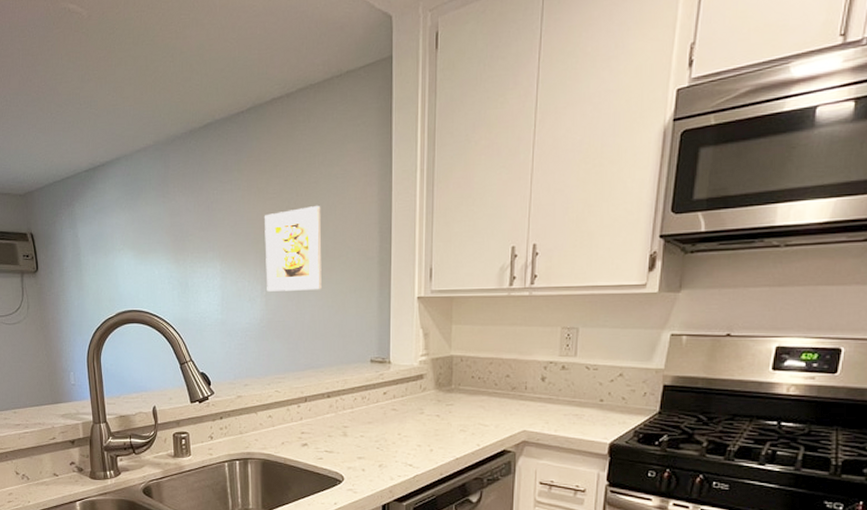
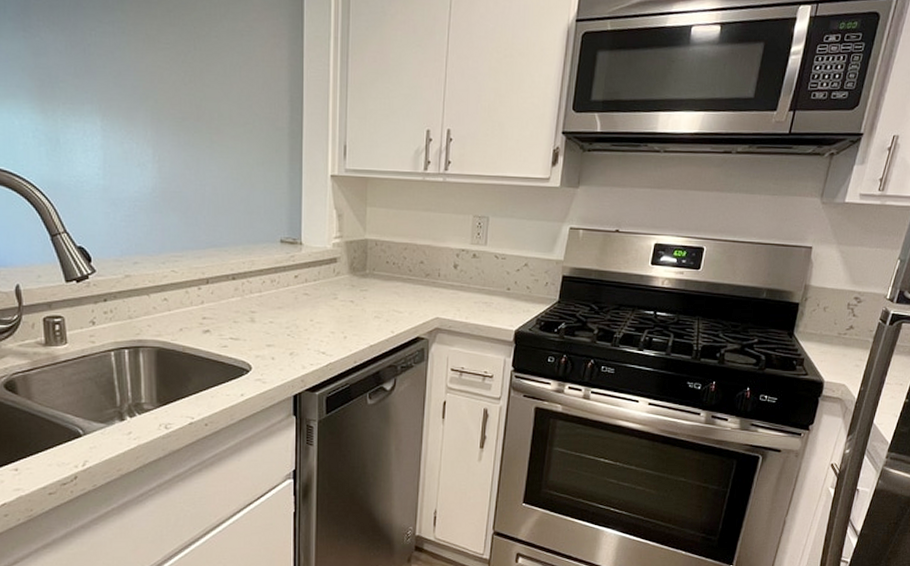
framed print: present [264,206,322,292] -> none [155,63,225,160]

